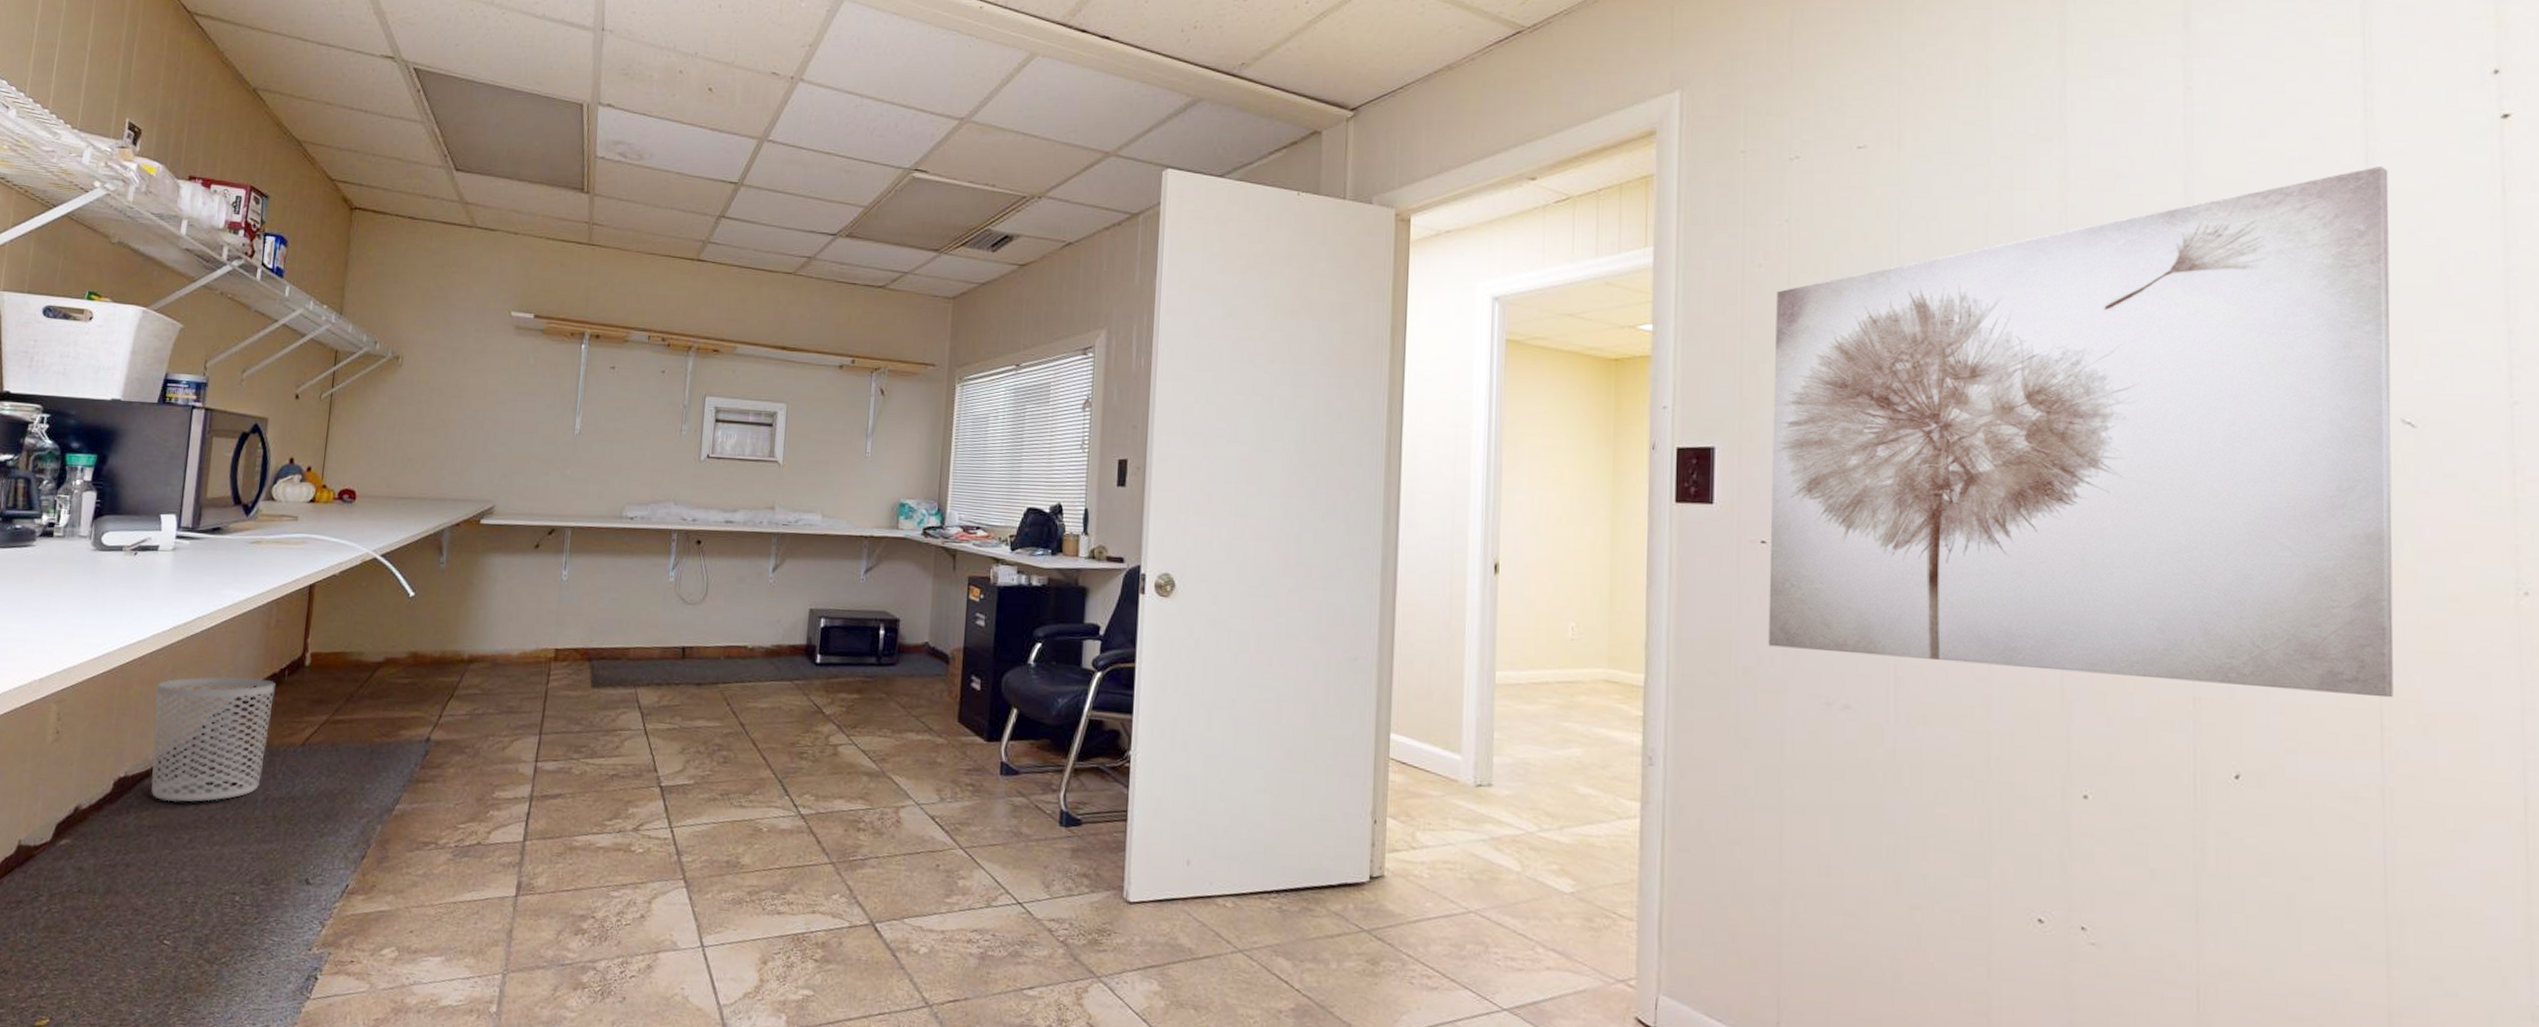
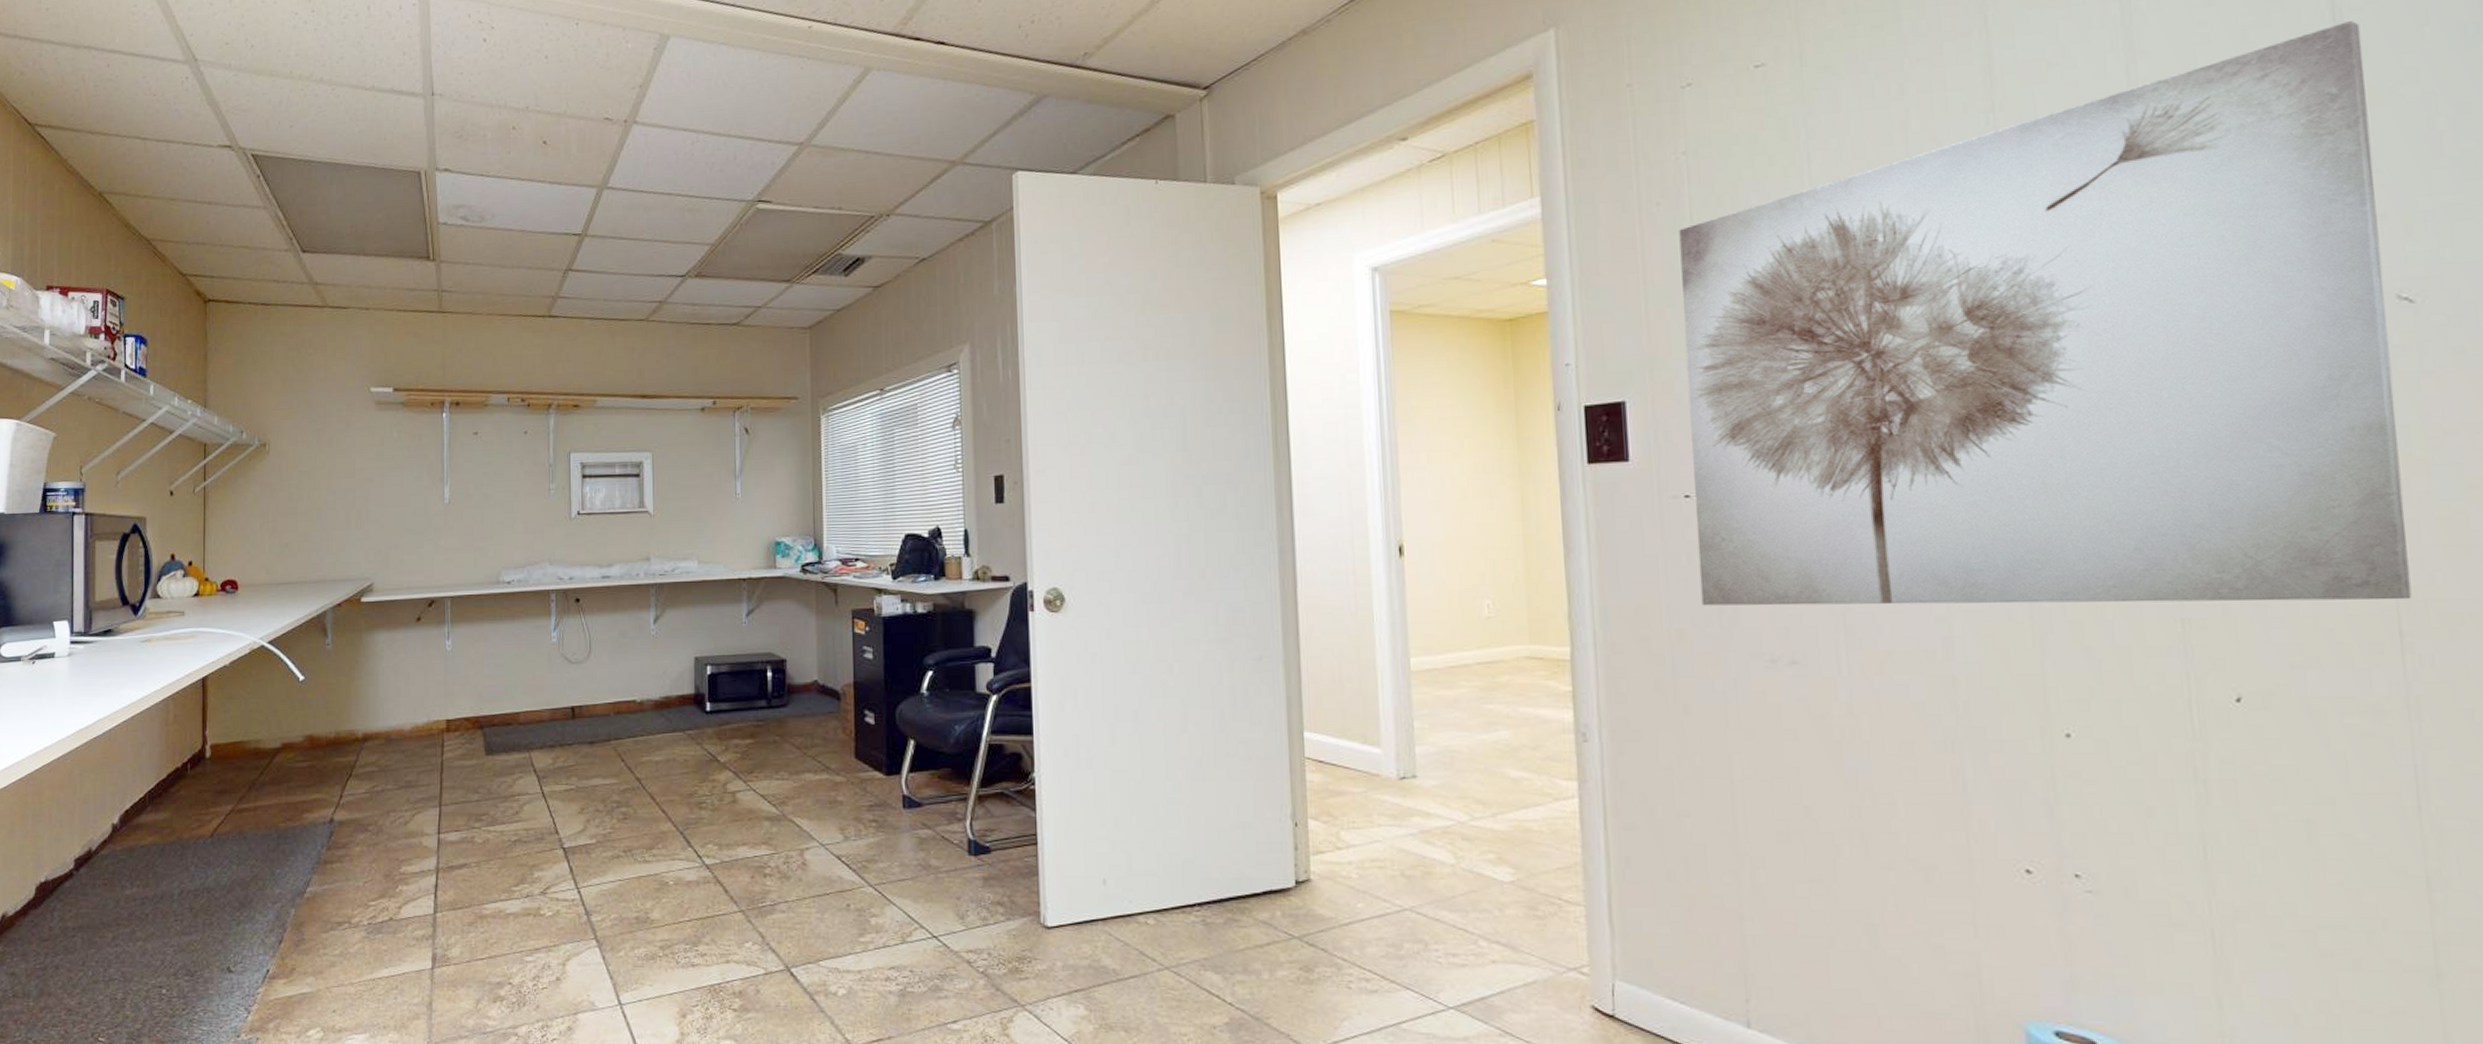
waste bin: present [151,676,276,803] -> none [66,774,179,903]

